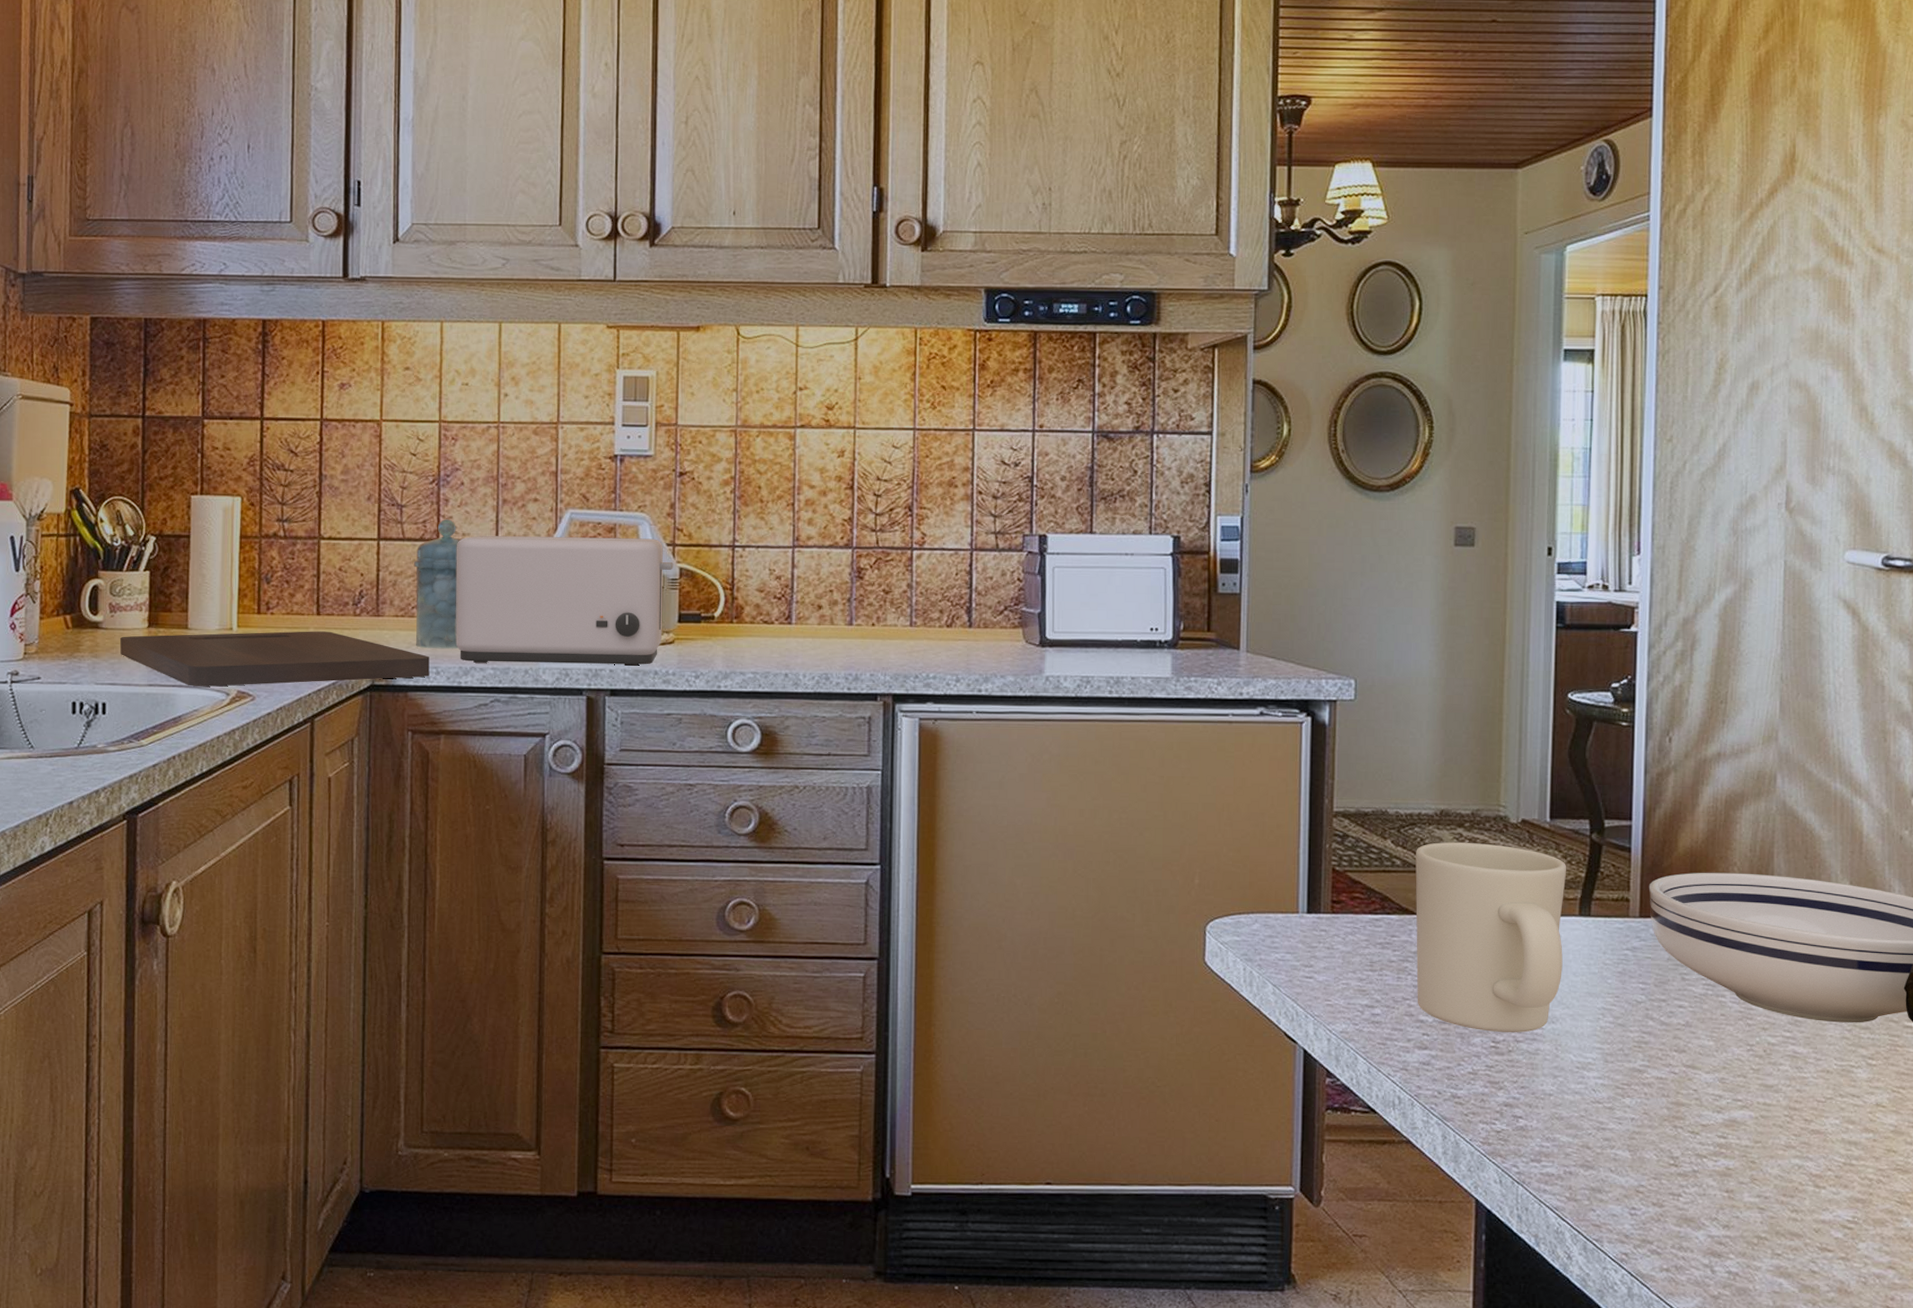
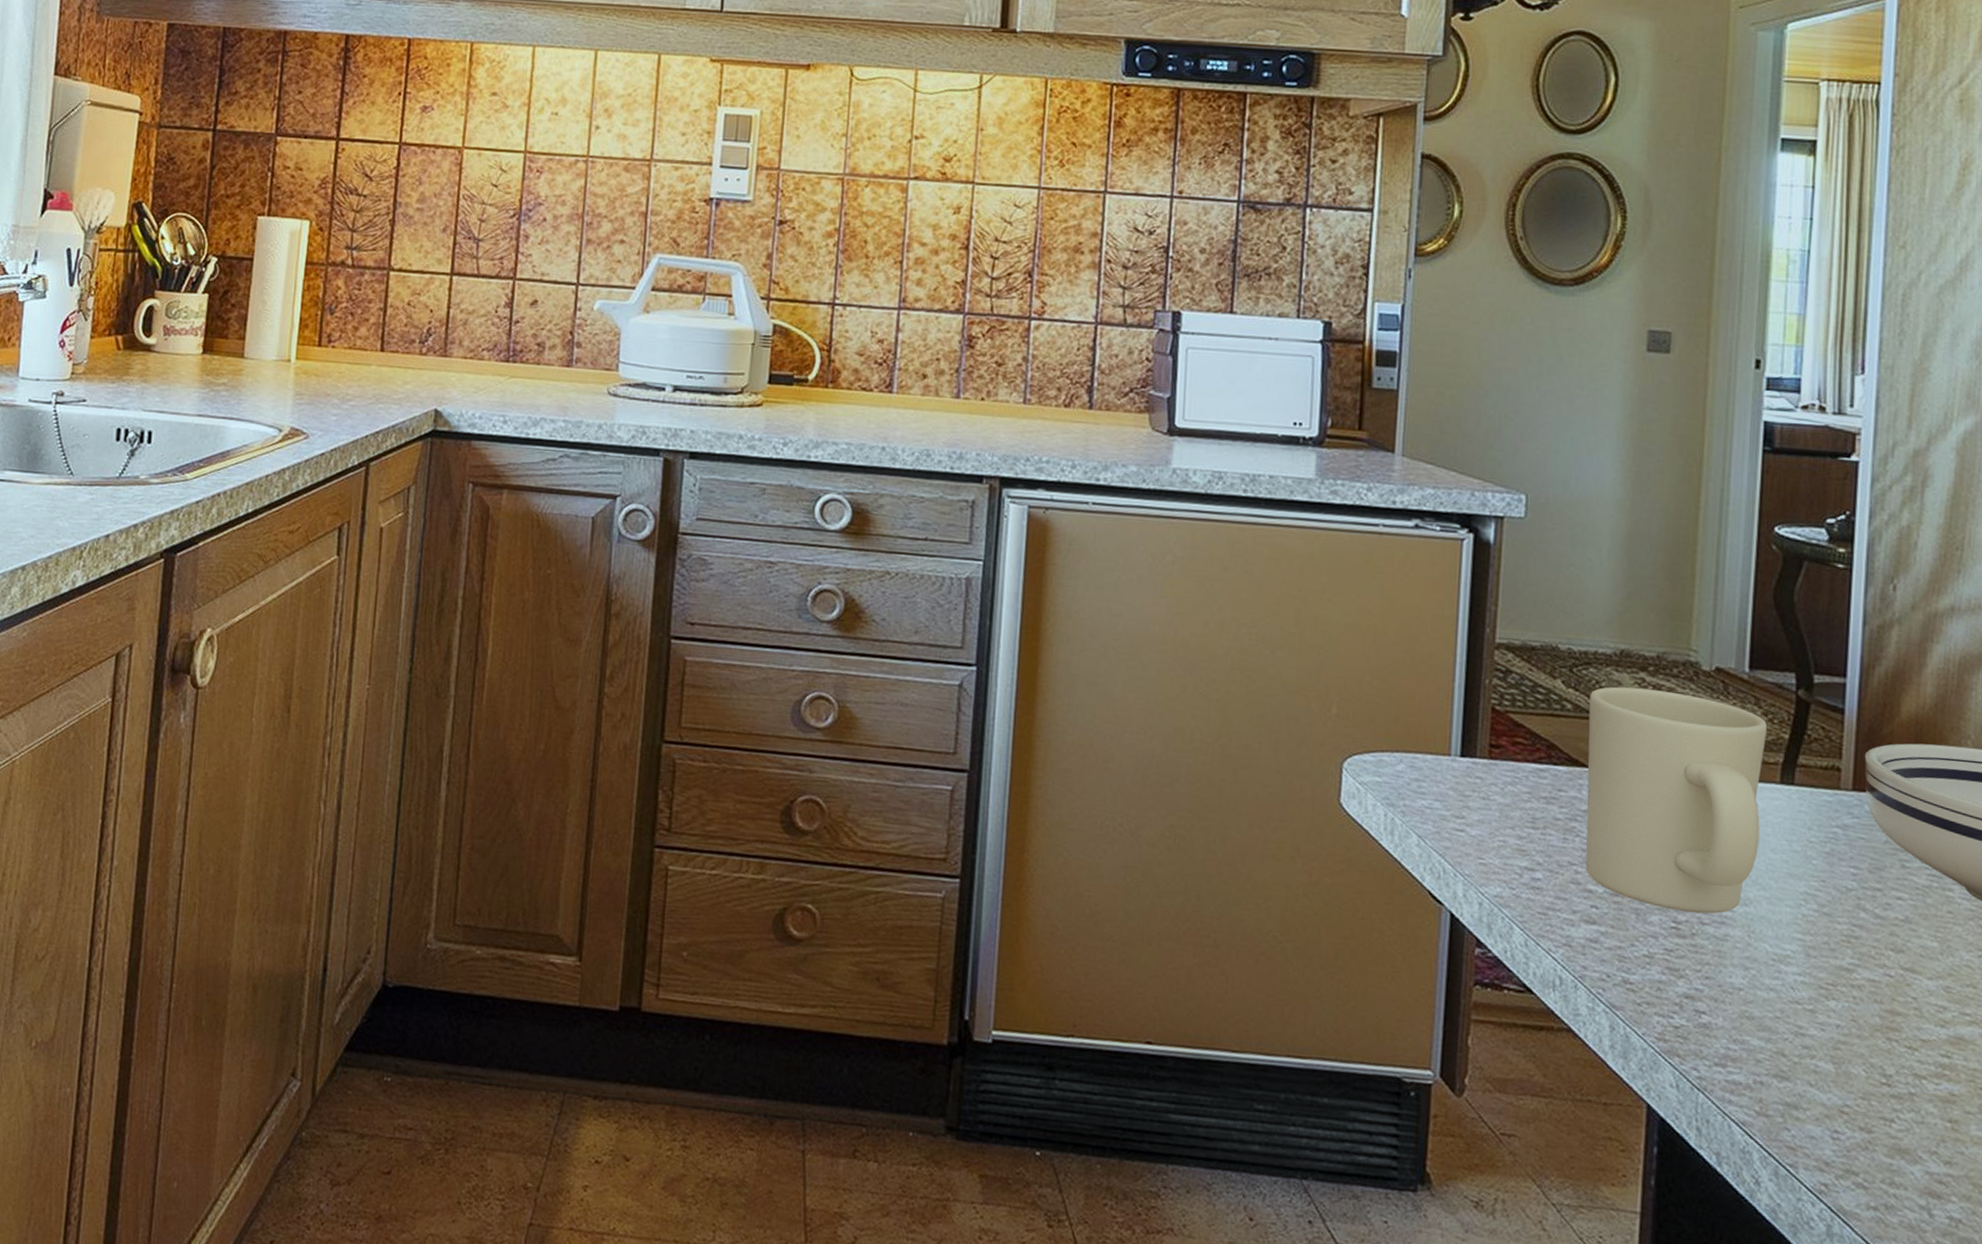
cutting board: present [120,631,430,687] -> none [171,361,498,426]
canister: present [413,519,460,650] -> none [484,256,539,398]
toaster: present [455,536,674,667] -> none [526,276,767,429]

